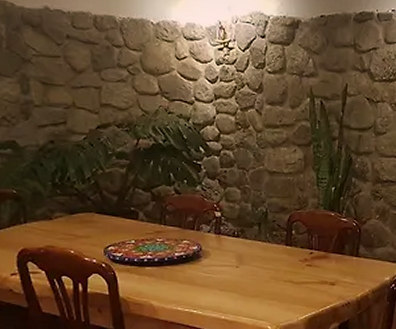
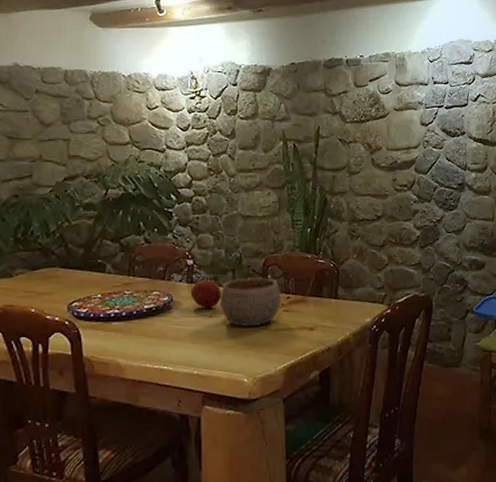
fruit: none [218,231,248,259] -> present [190,279,222,308]
bowl: none [246,232,304,278] -> present [219,277,281,327]

